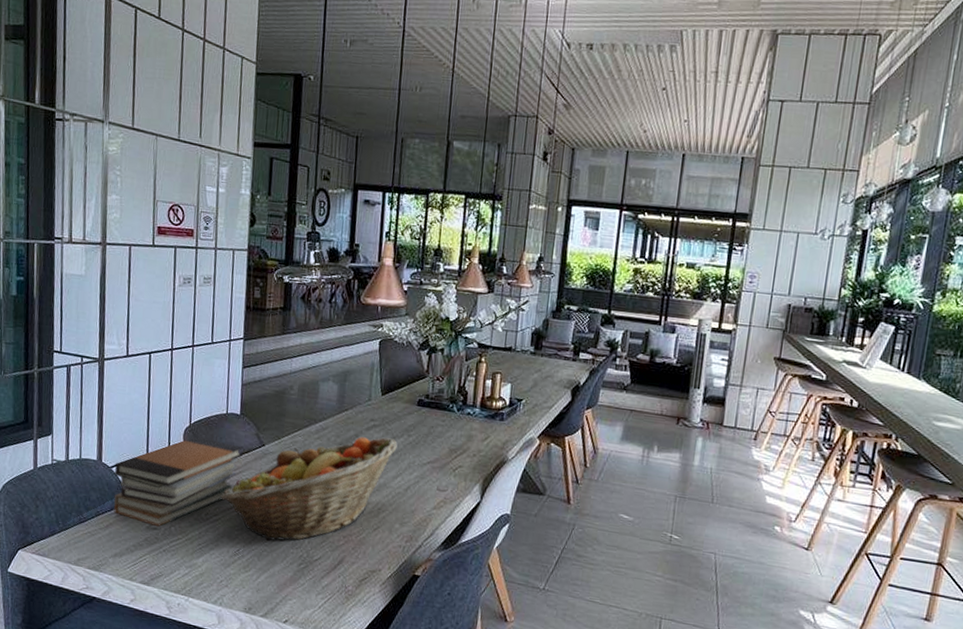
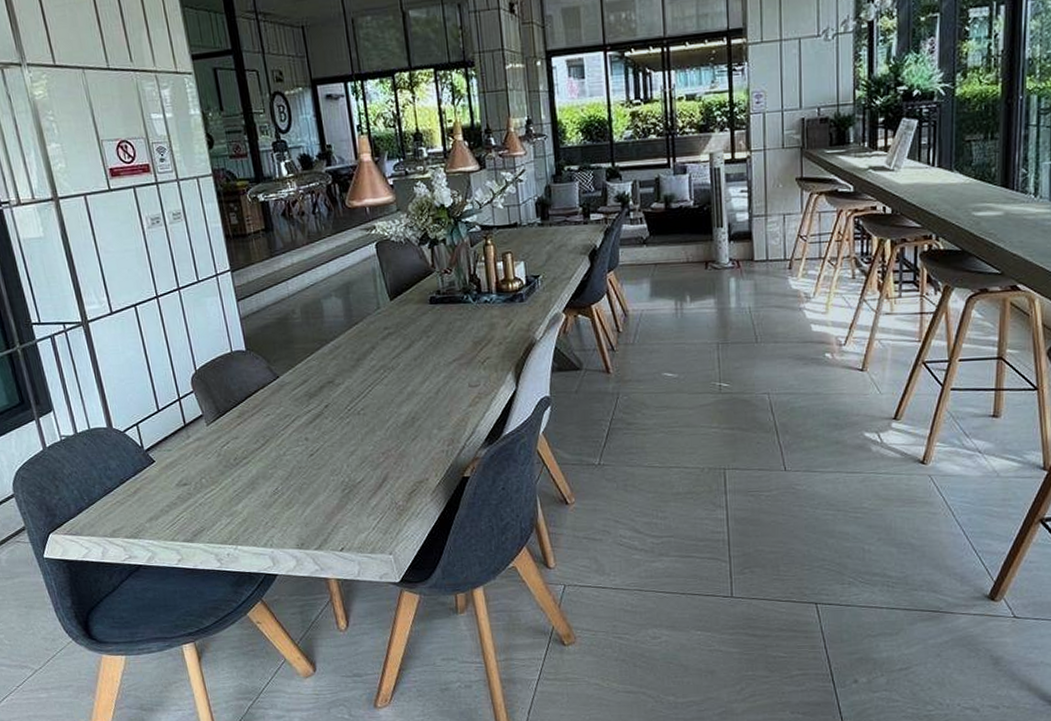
book stack: present [114,436,244,528] -> none [127,382,259,483]
fruit basket: present [220,437,398,541] -> none [246,343,418,473]

